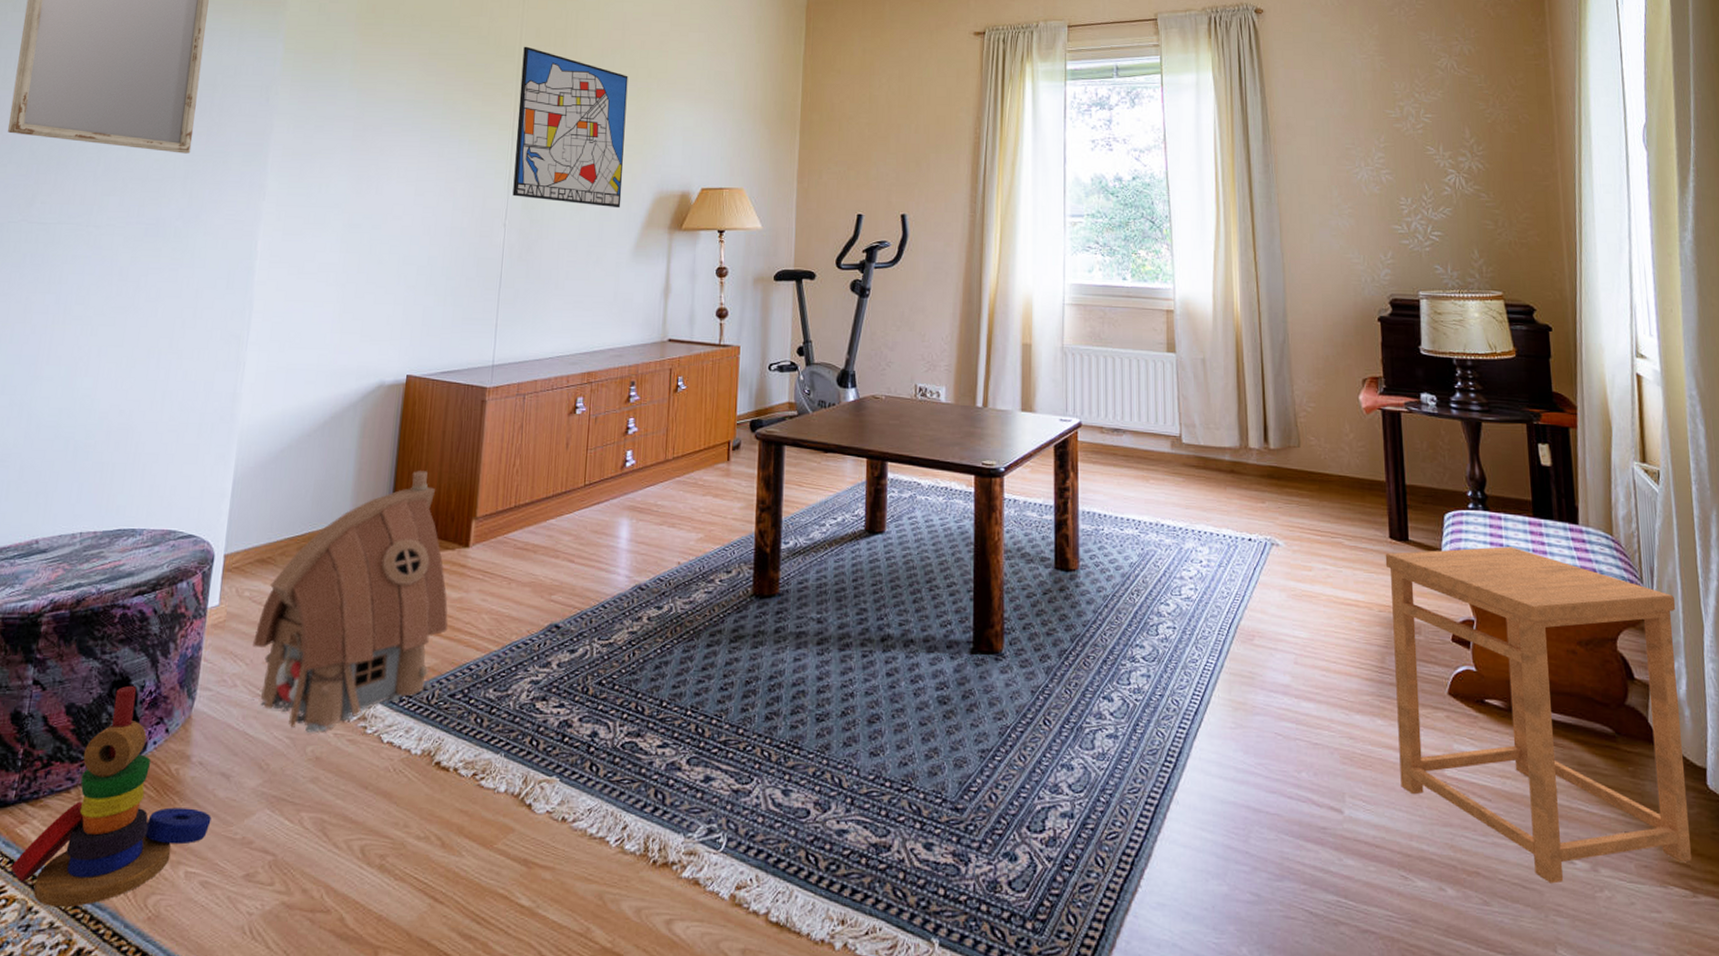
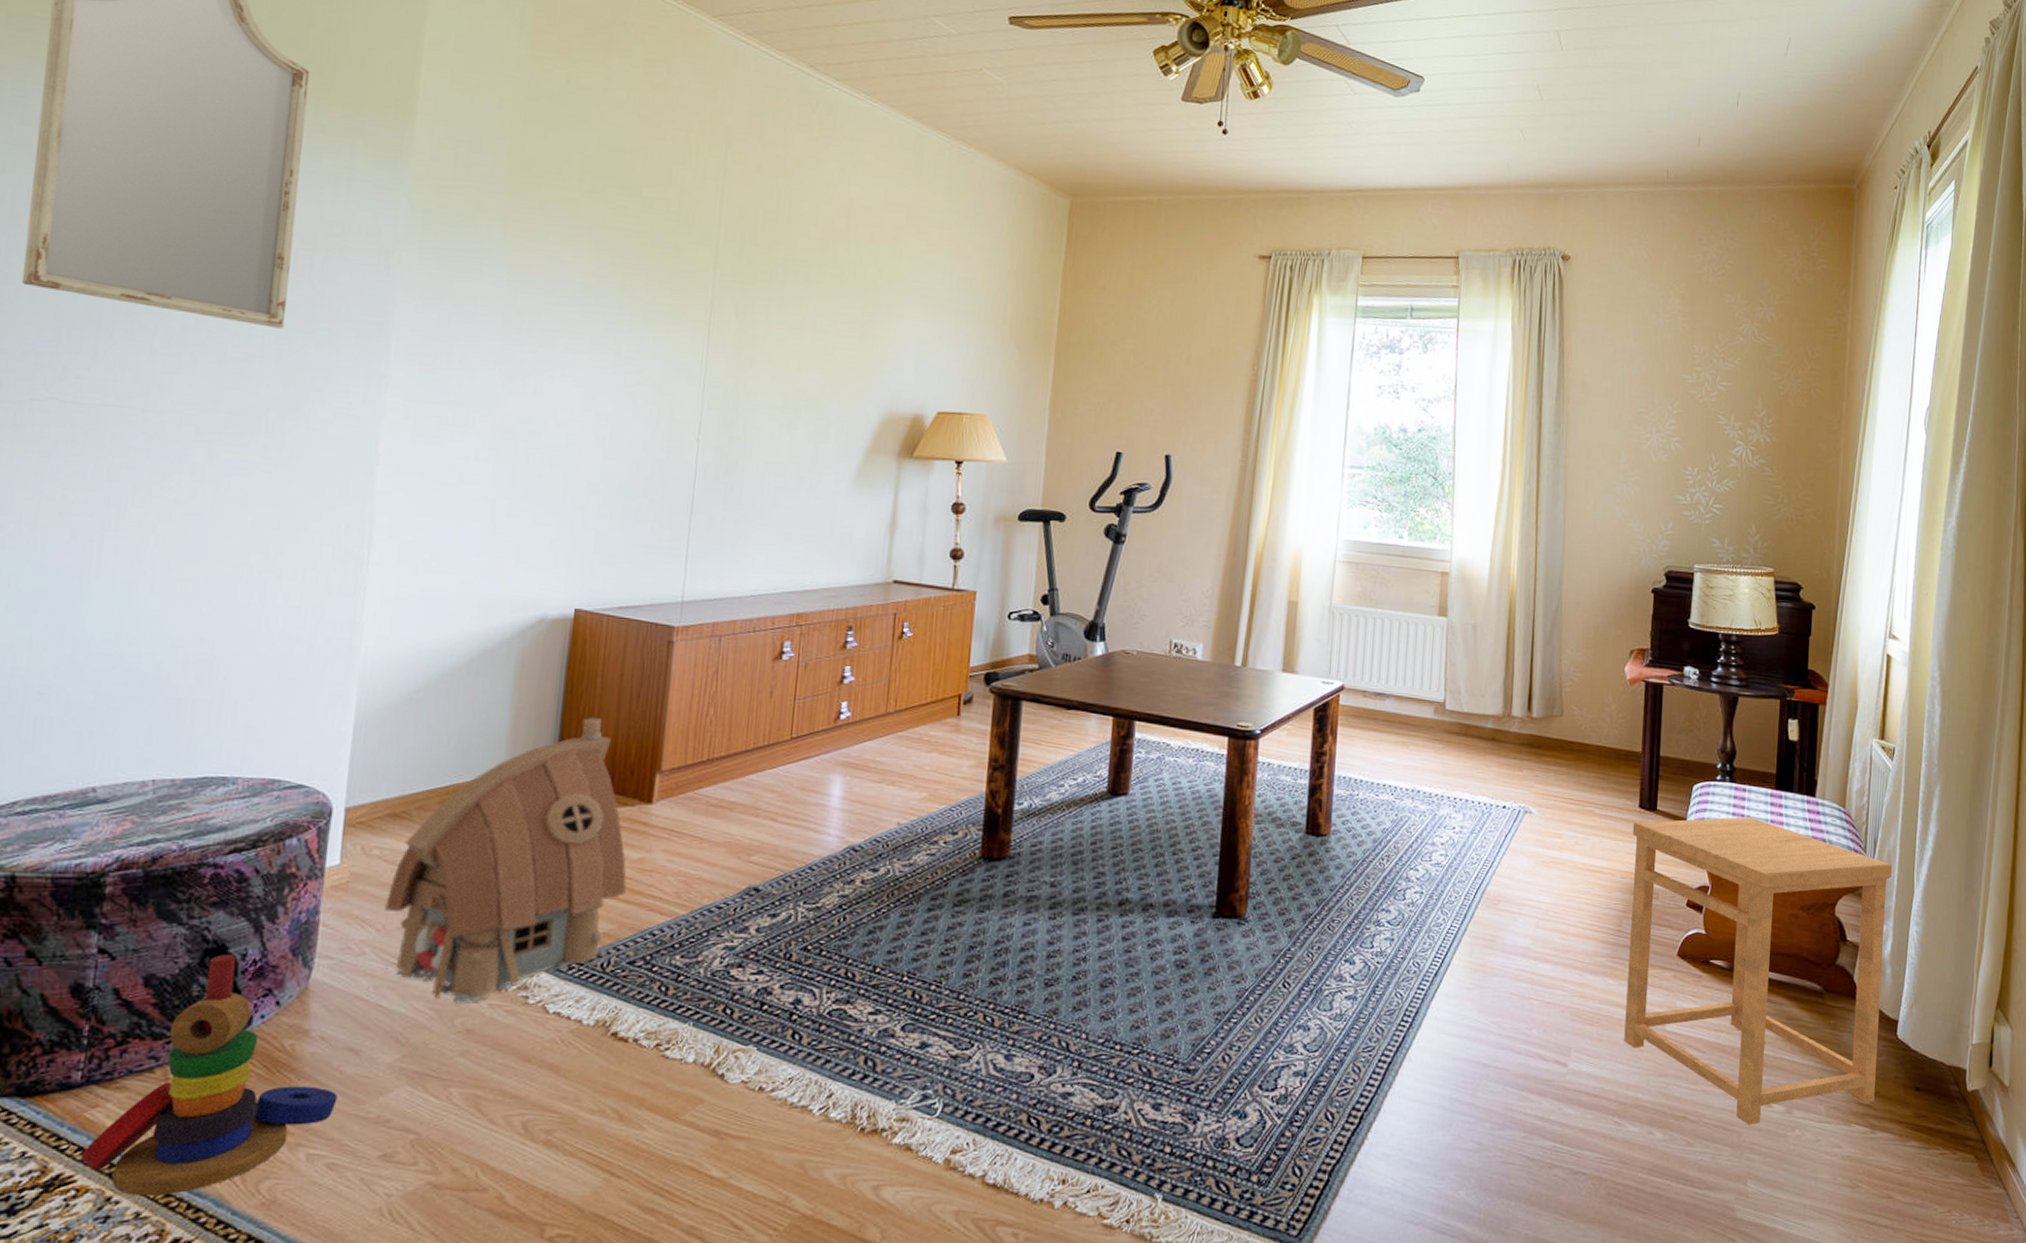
wall art: present [512,46,628,209] -> none [708,228,853,429]

